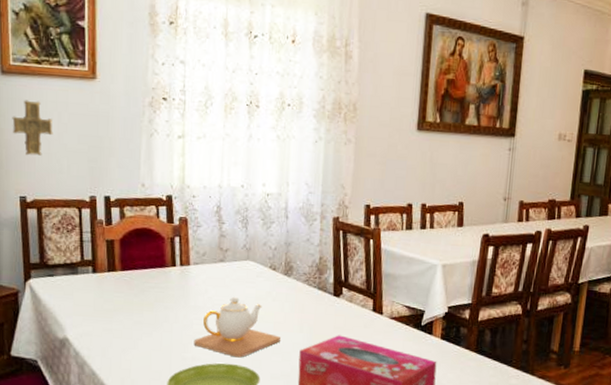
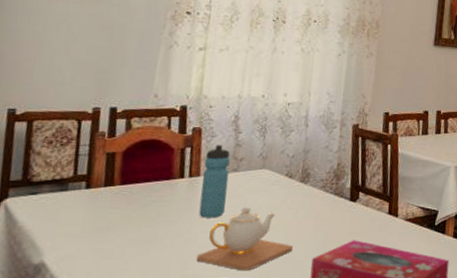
decorative cross: present [12,100,53,156] -> none [10,10,60,67]
water bottle: none [192,235,216,306] -> present [198,145,231,218]

